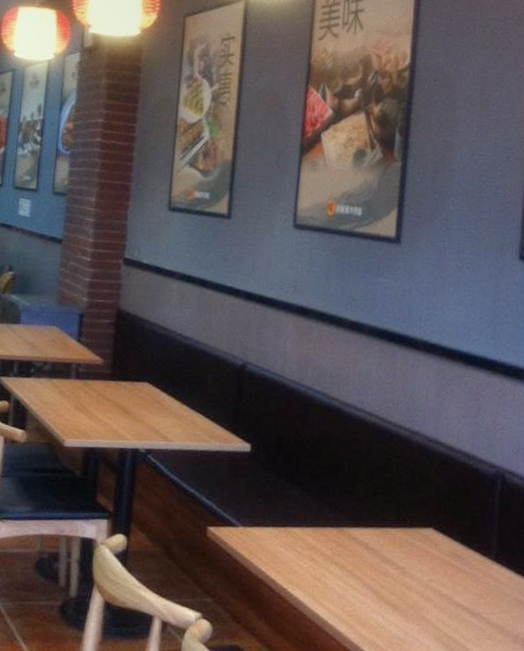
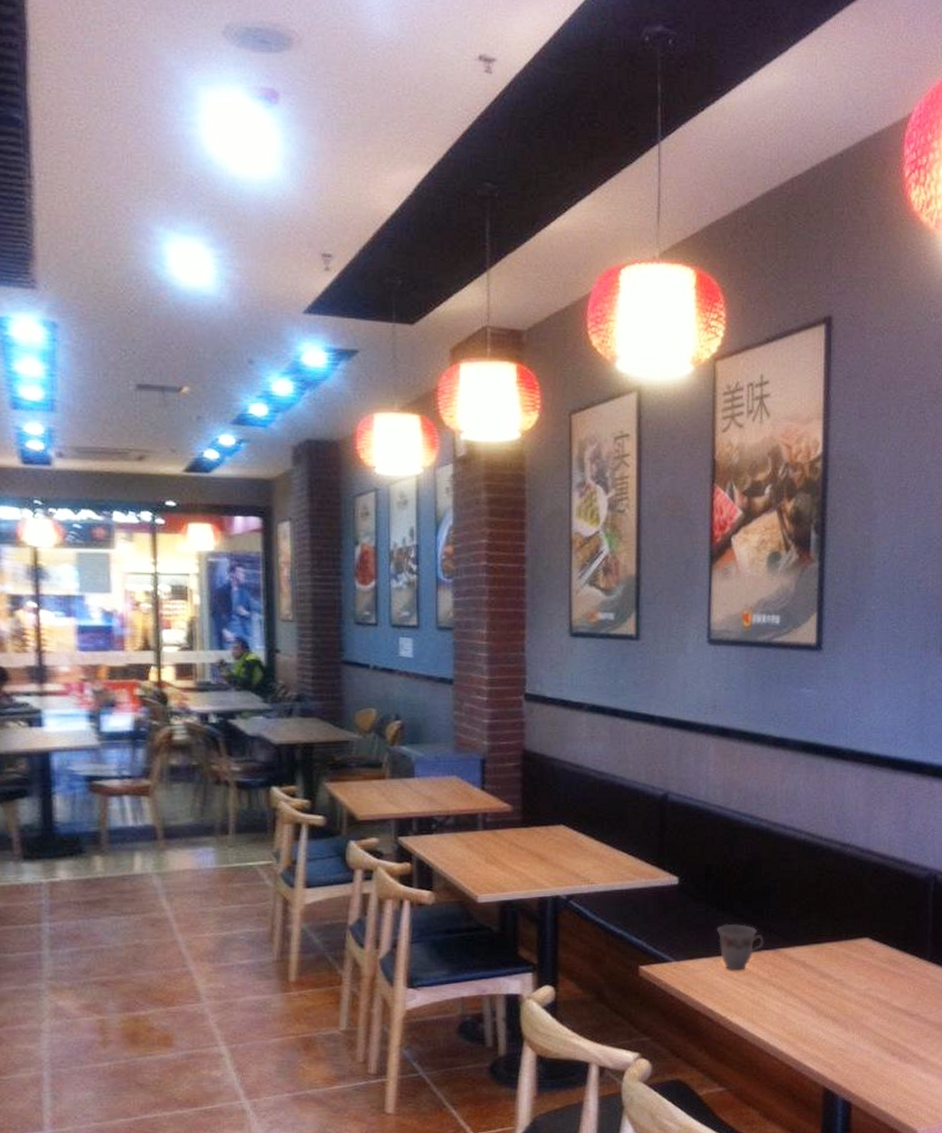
teacup: none [283,496,329,544] -> present [716,923,764,971]

